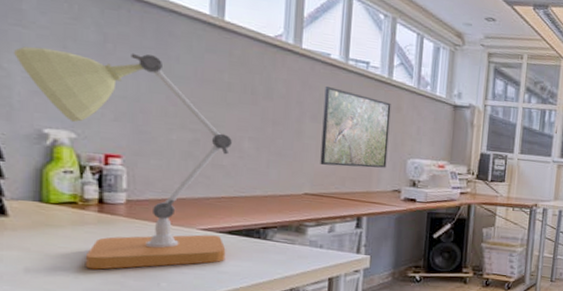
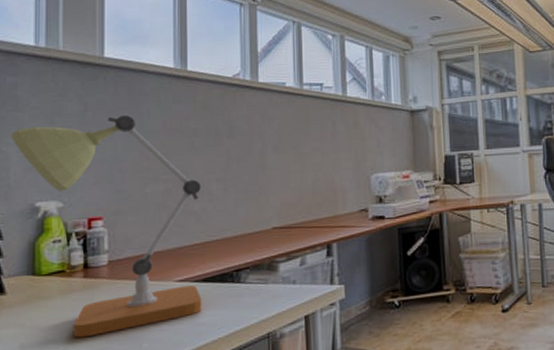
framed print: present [320,85,391,168] -> none [283,114,351,195]

